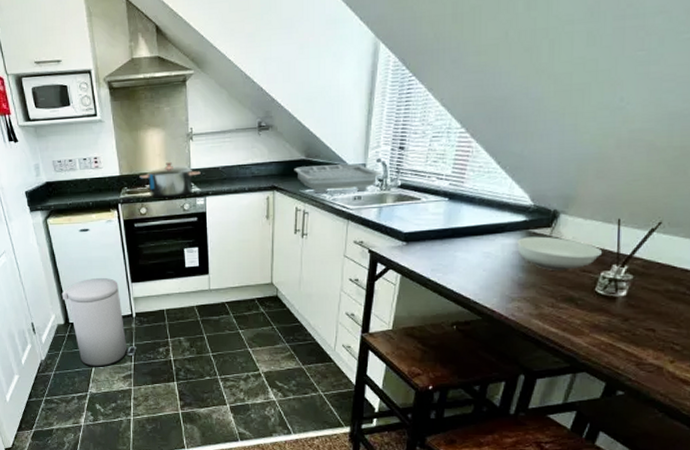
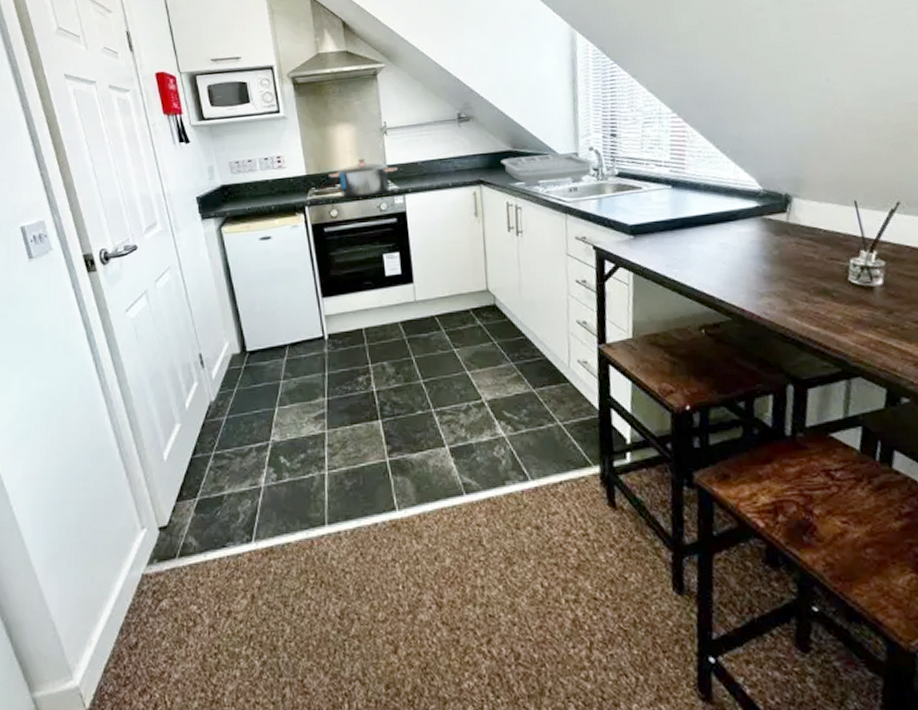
pedal bin: present [61,277,137,368] -> none [237,293,331,408]
bowl: present [517,236,603,270] -> none [753,222,847,260]

